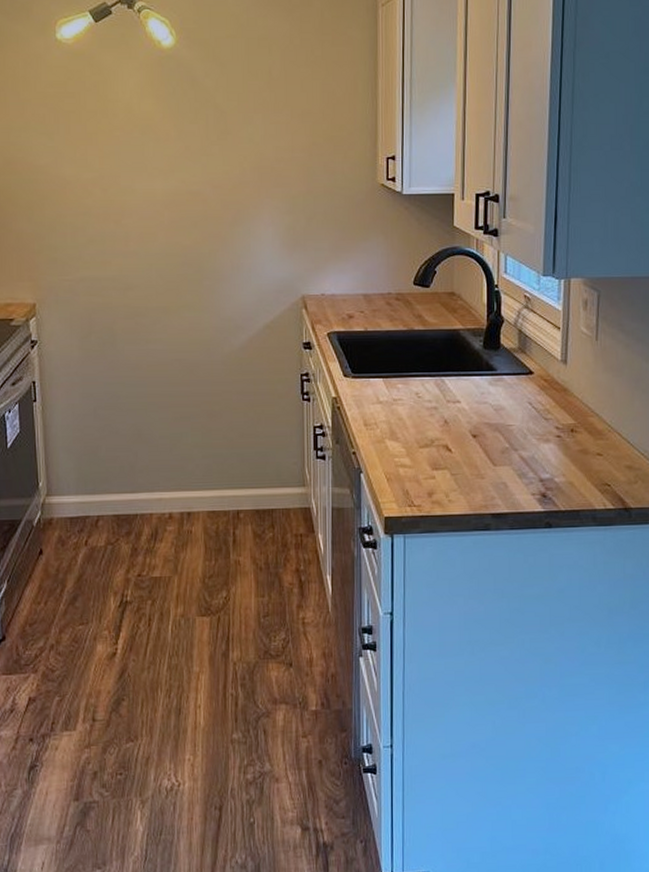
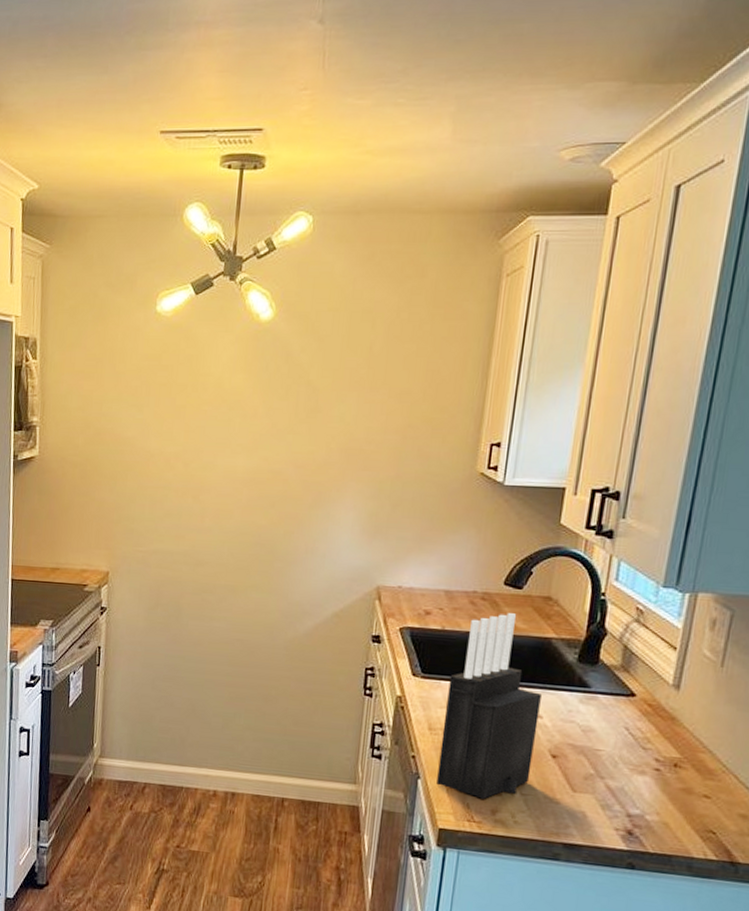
knife block: none [377,310,458,484] -> present [437,613,541,799]

